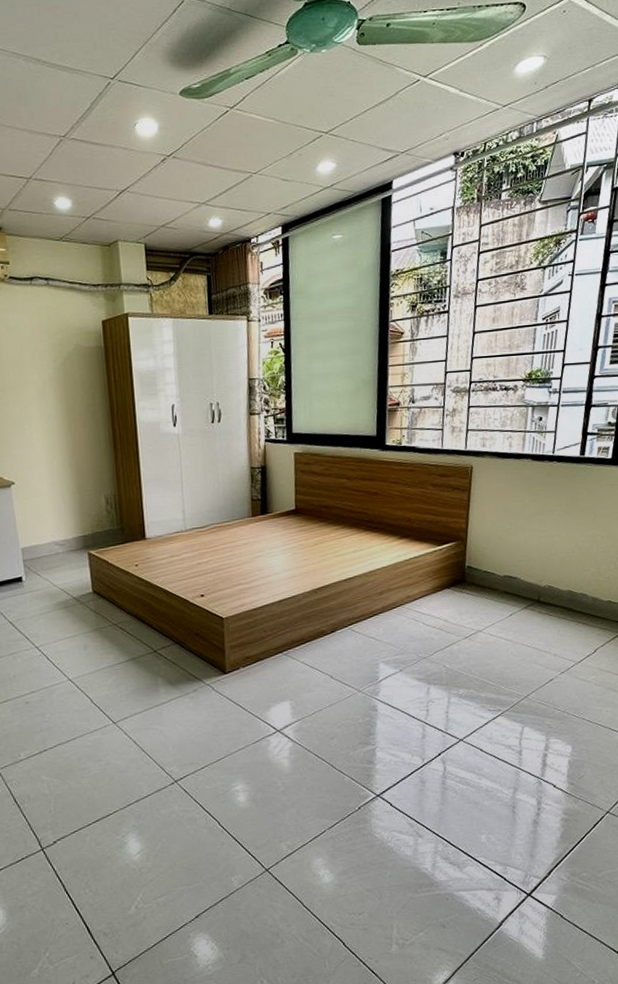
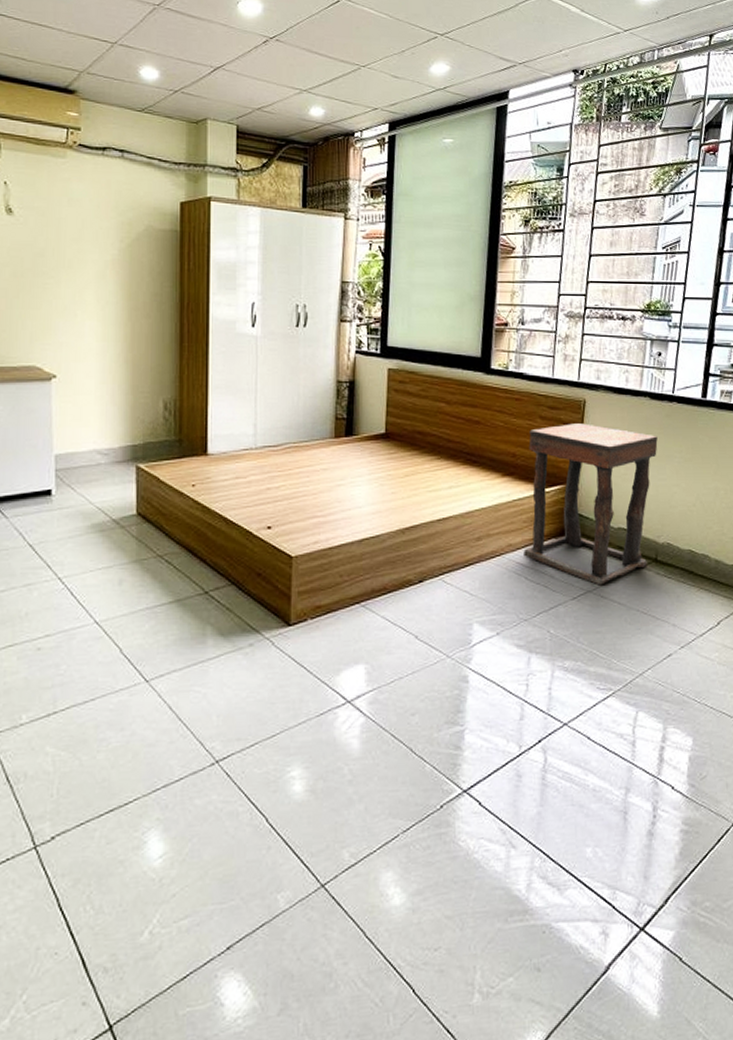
side table: none [420,487,540,626] -> present [523,423,658,586]

